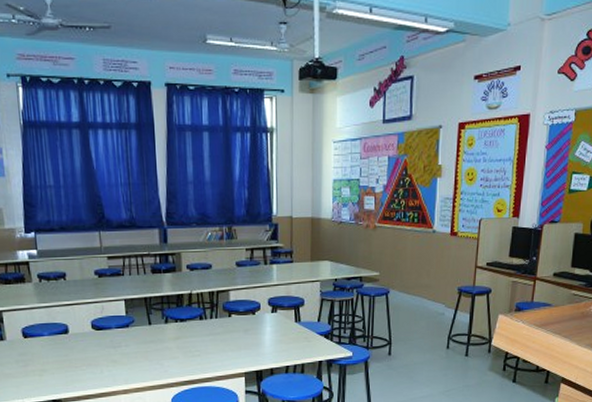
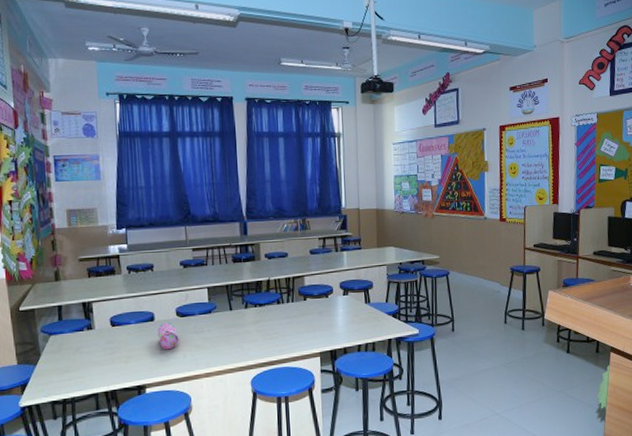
pencil case: none [71,335,95,364] -> present [157,322,179,350]

